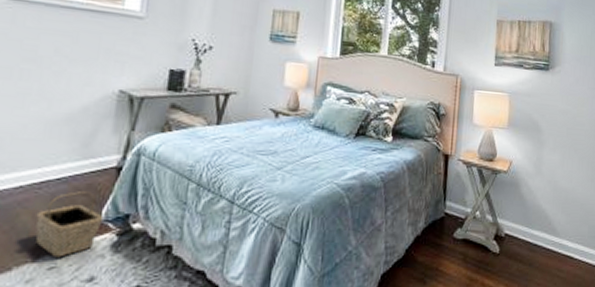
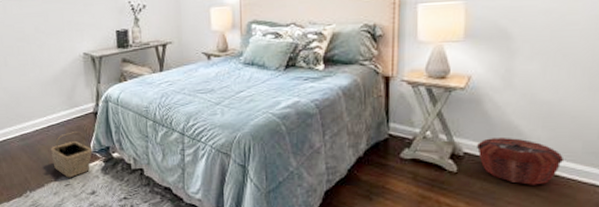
woven basket: none [514,220,577,267] -> present [476,138,565,185]

